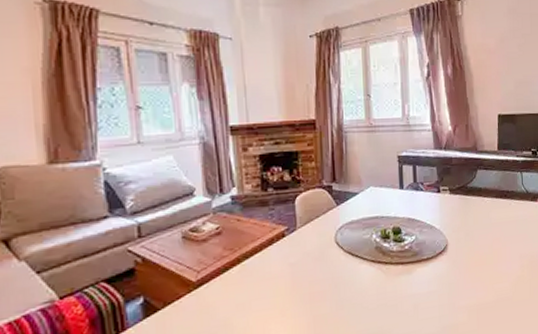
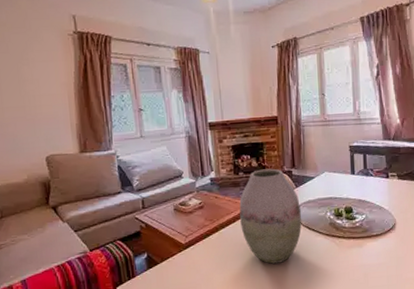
vase: none [268,183,344,301] -> present [239,168,302,264]

